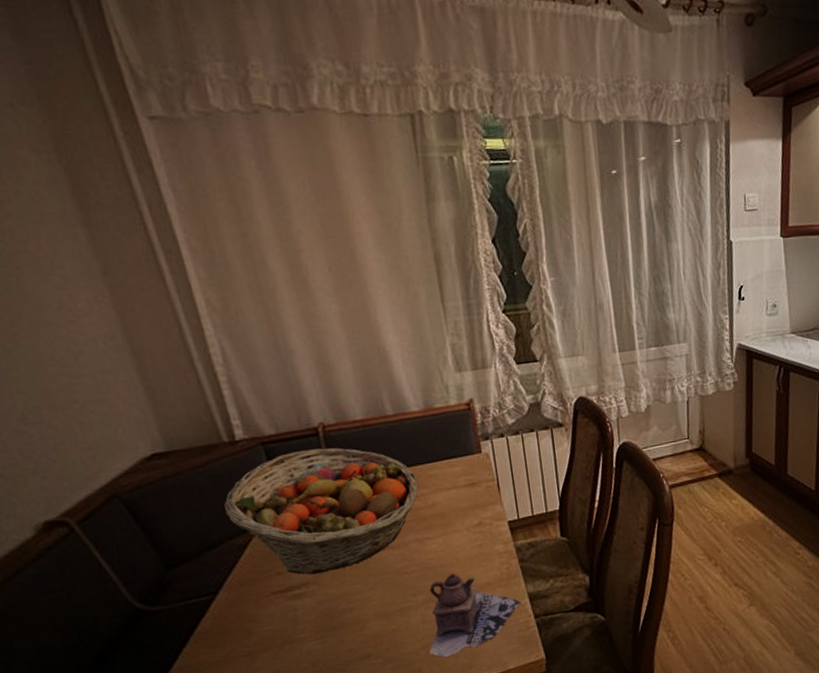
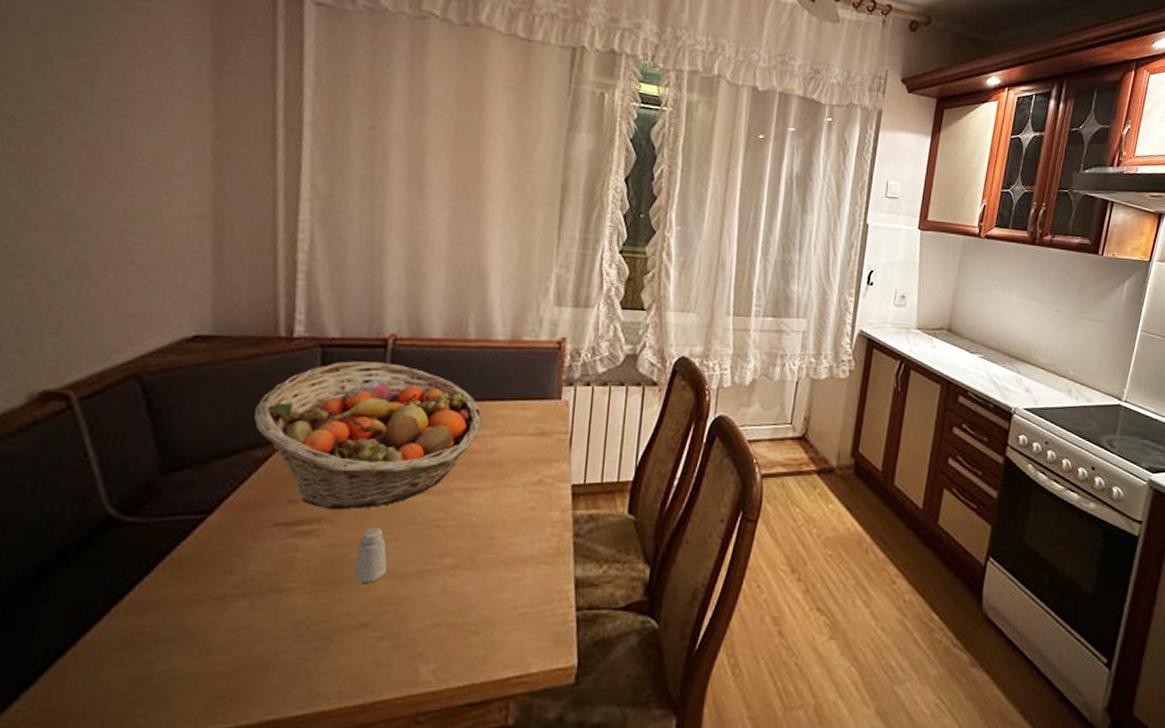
saltshaker: none [345,581,373,626] -> present [354,527,387,583]
teapot: present [428,573,522,658] -> none [438,537,565,645]

